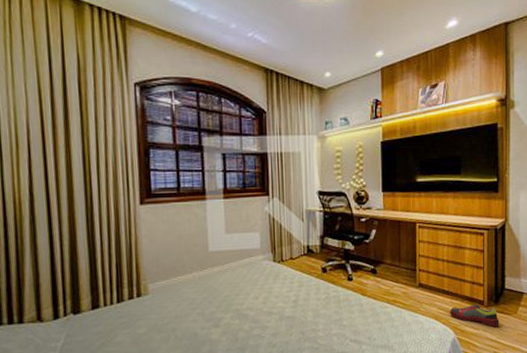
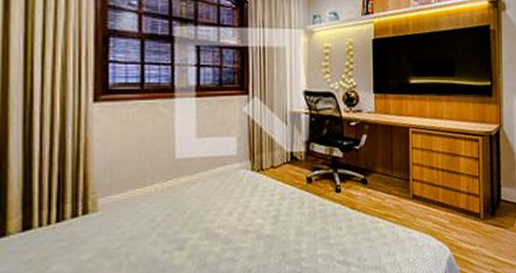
shoe: present [449,303,499,327] -> none [445,216,496,242]

